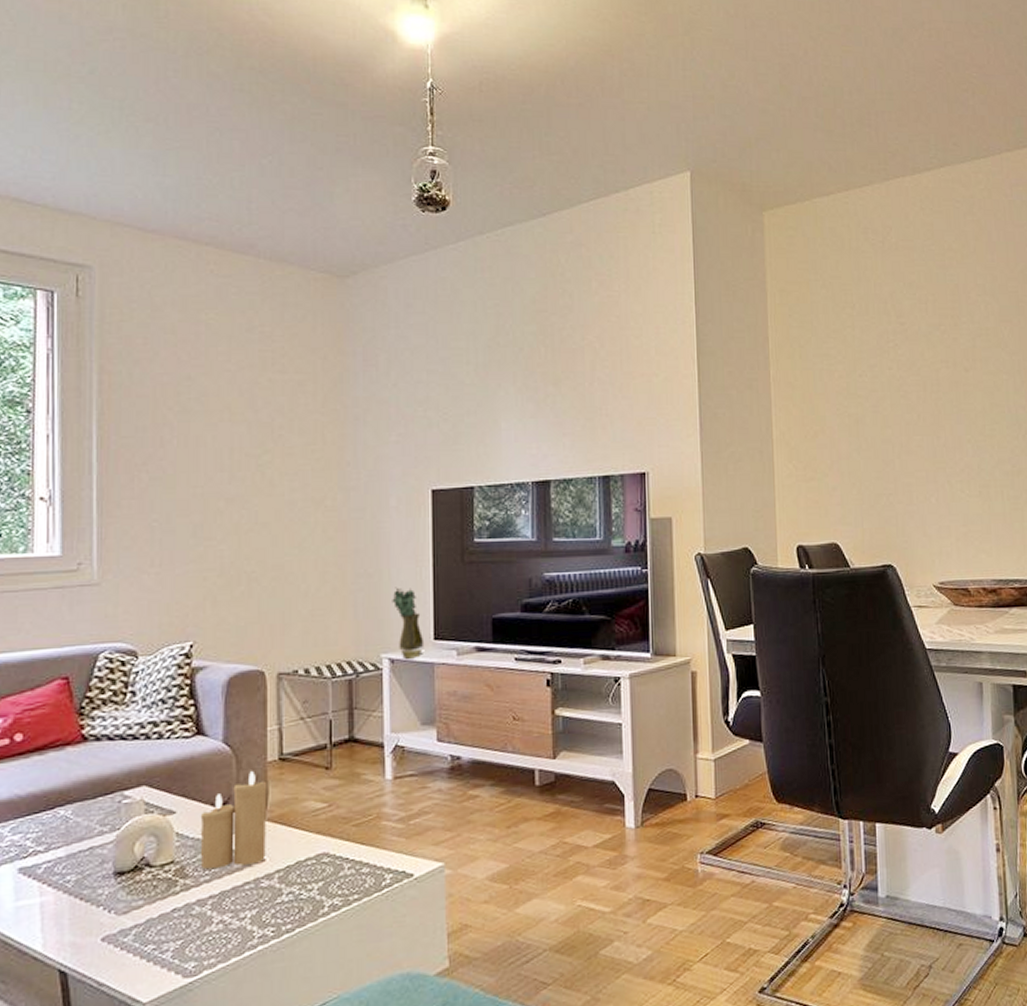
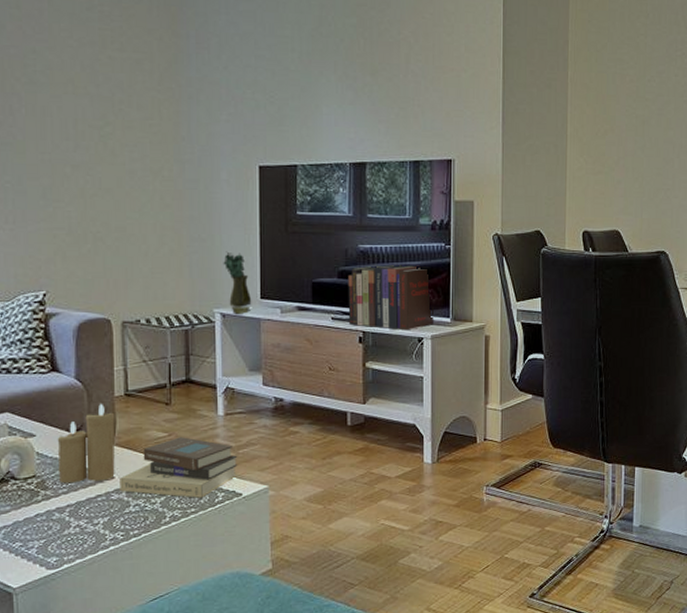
books: none [271,807,409,882] -> present [119,437,238,498]
books: none [533,593,631,670] -> present [348,264,433,331]

